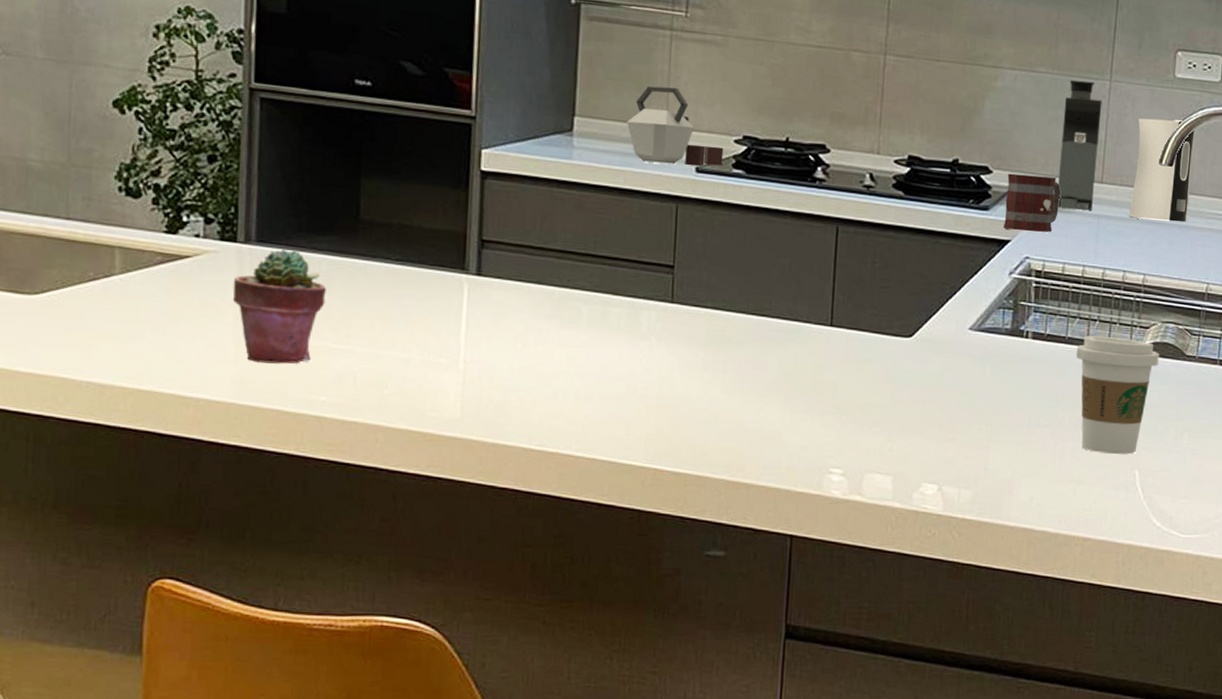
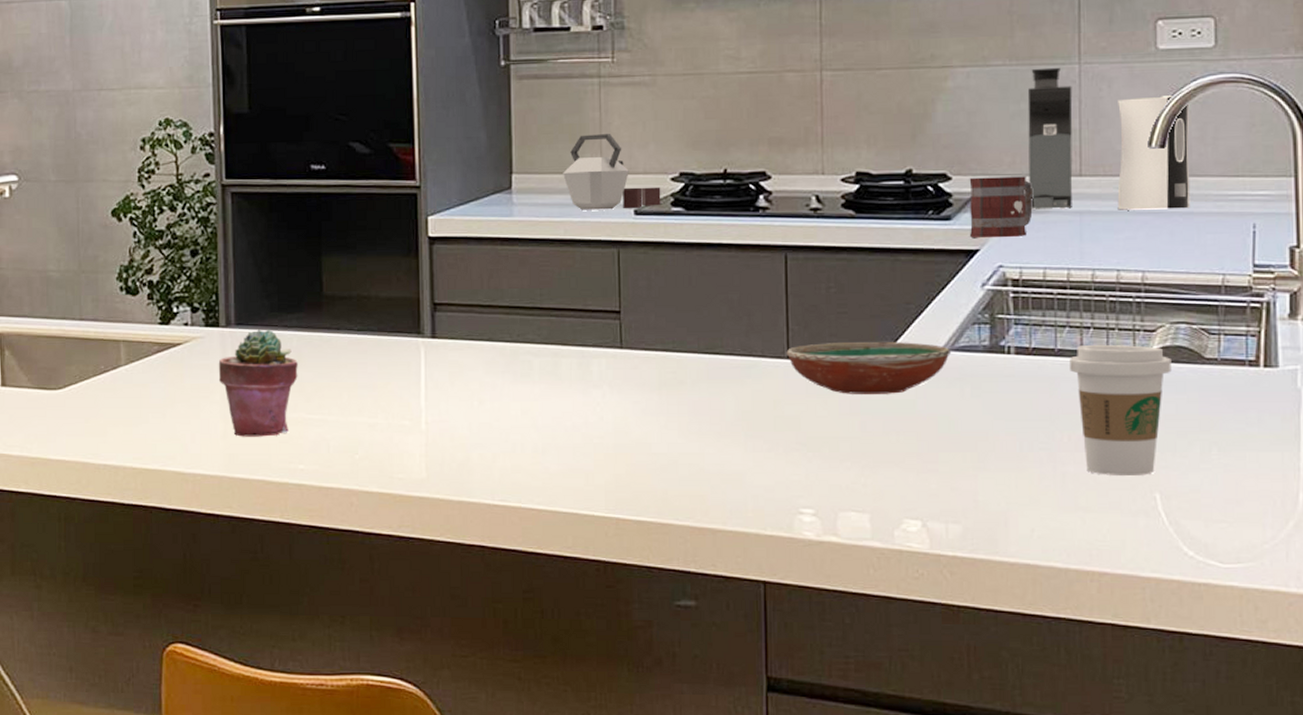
decorative bowl: none [830,314,978,367] -> present [786,341,952,394]

